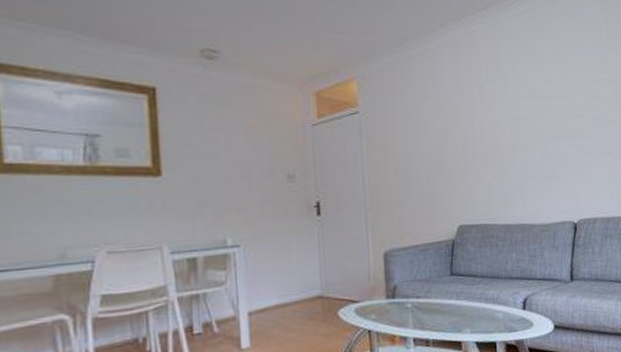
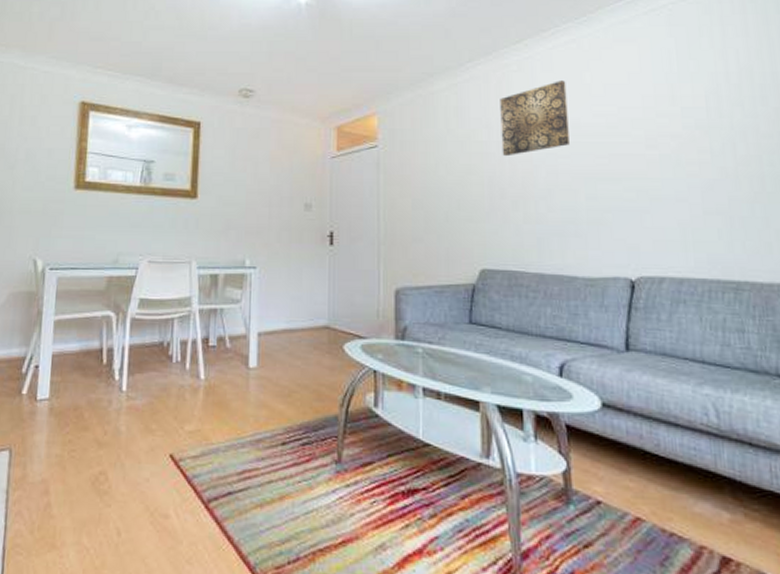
wall art: none [469,48,527,120] -> present [500,81,570,157]

